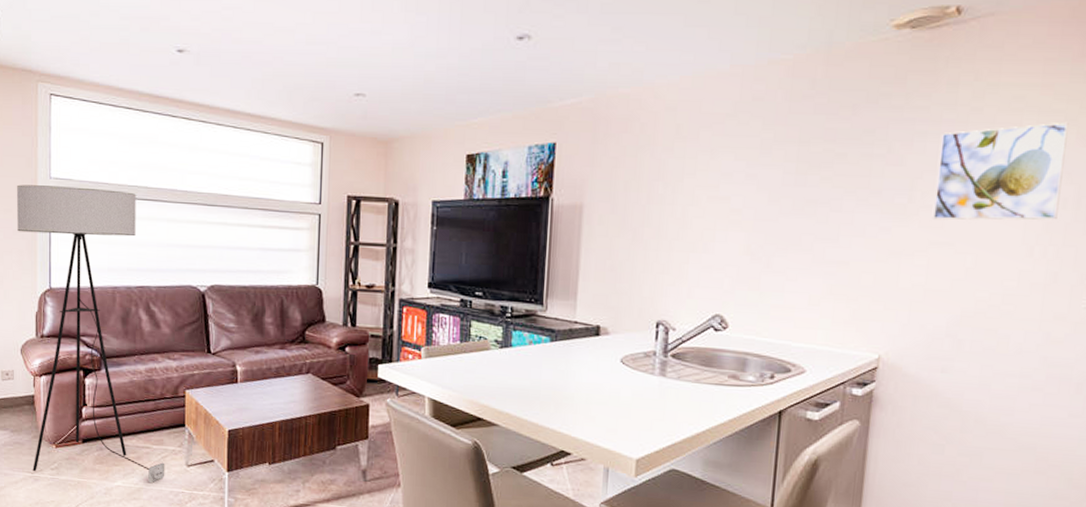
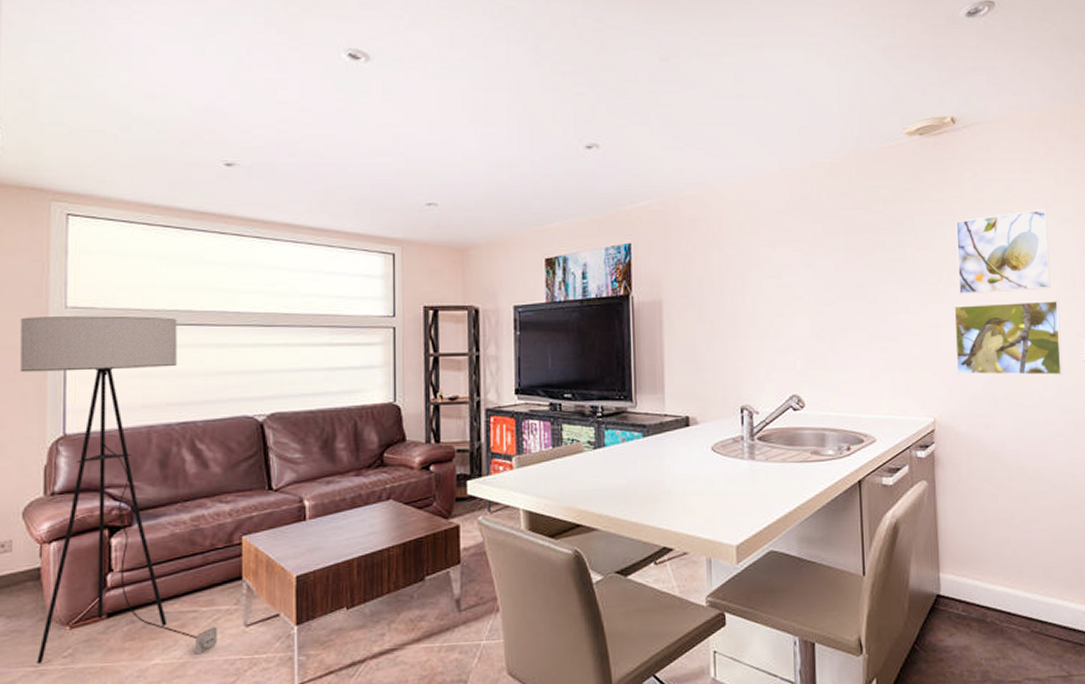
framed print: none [915,231,1065,322] -> present [954,299,1063,376]

